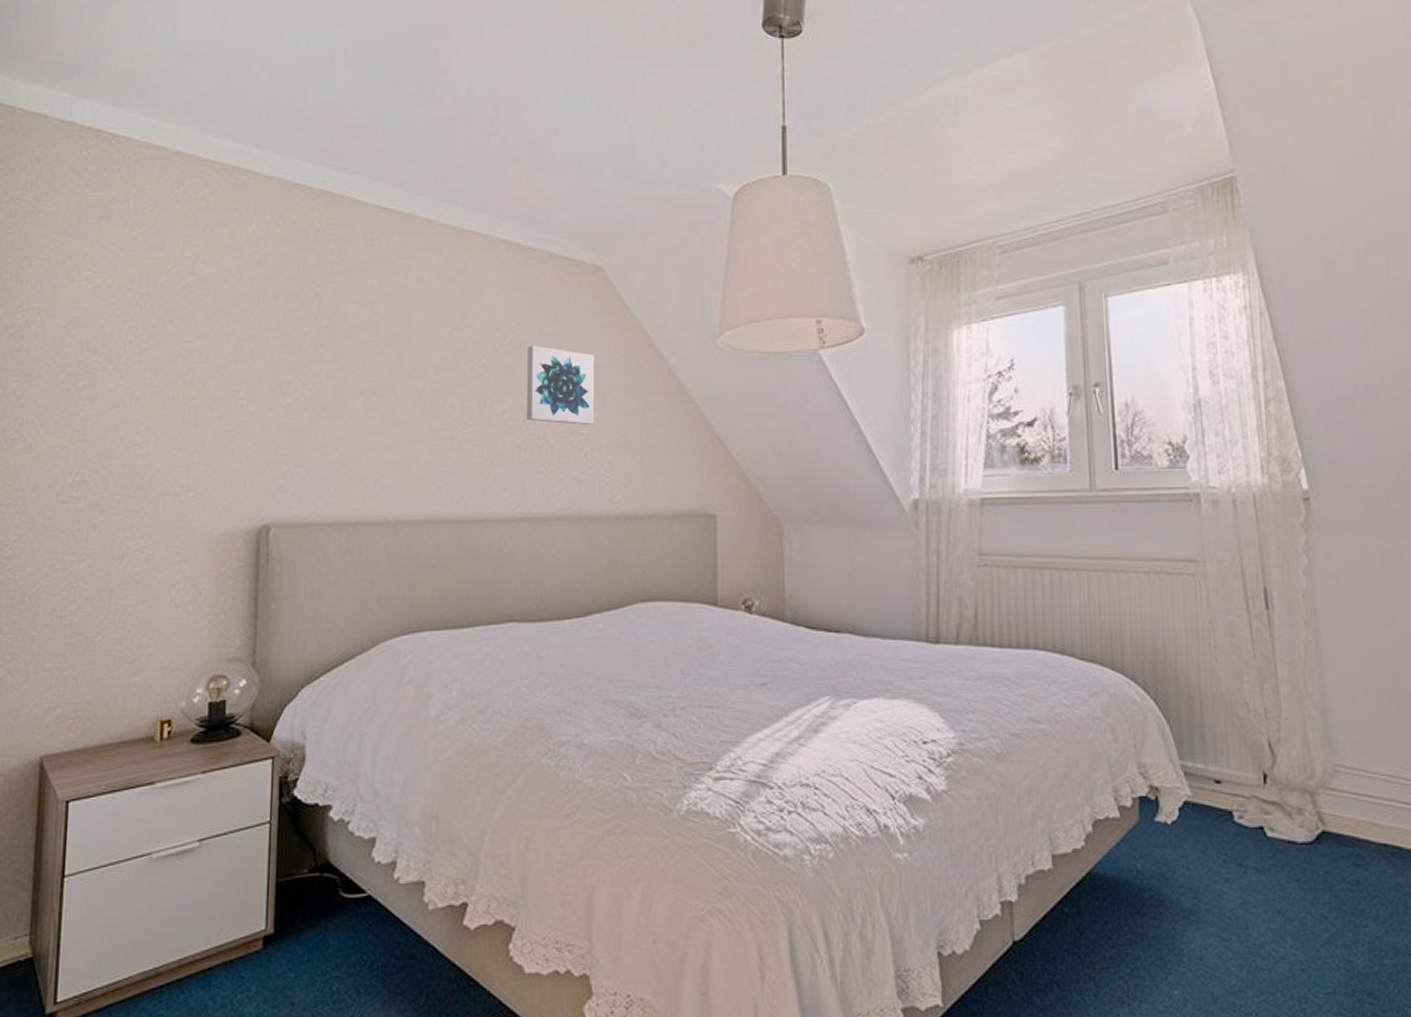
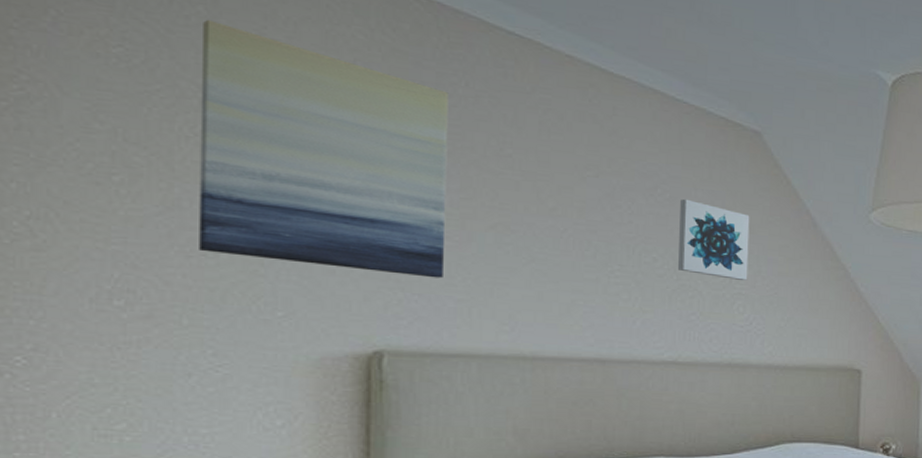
wall art: none [134,236,327,449] -> present [199,19,449,279]

